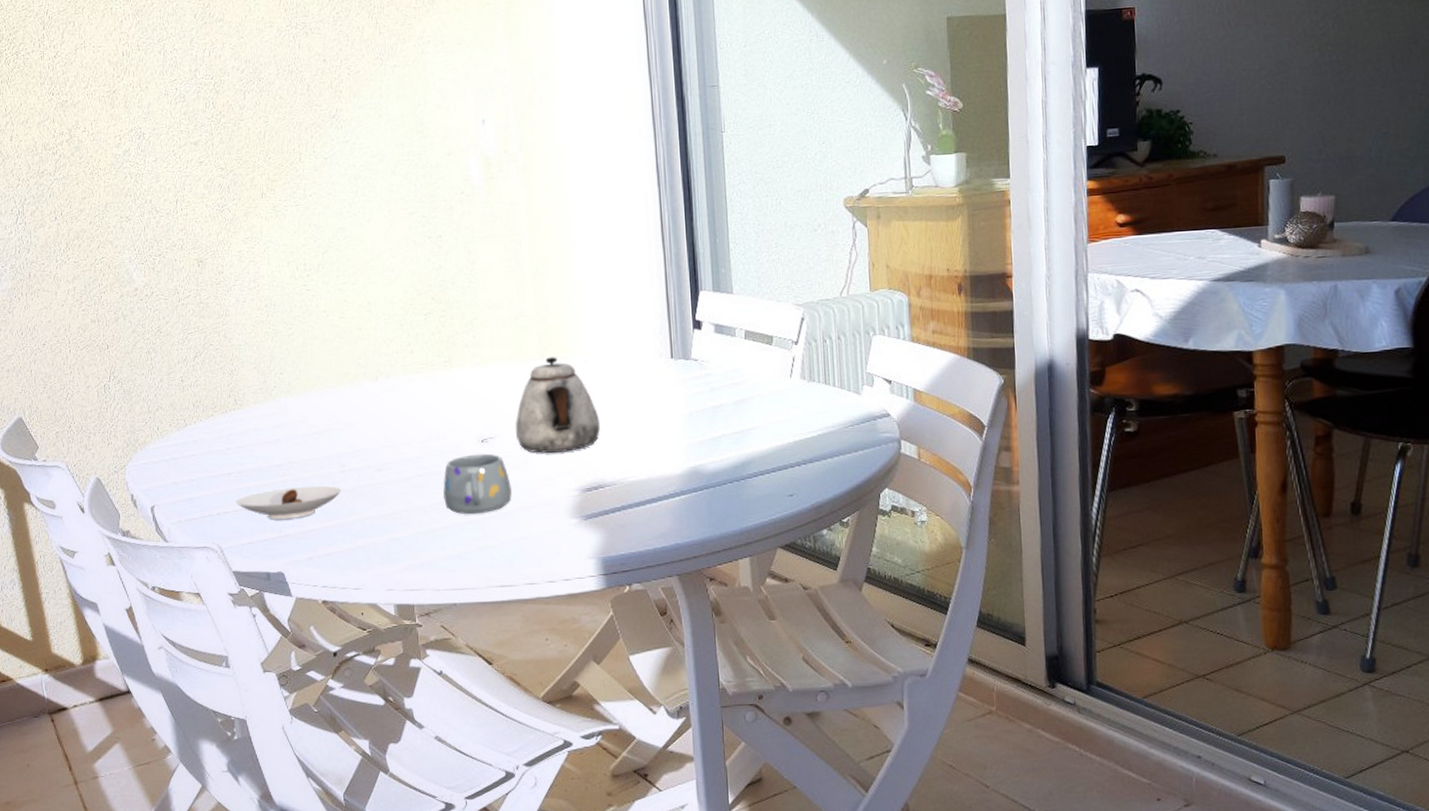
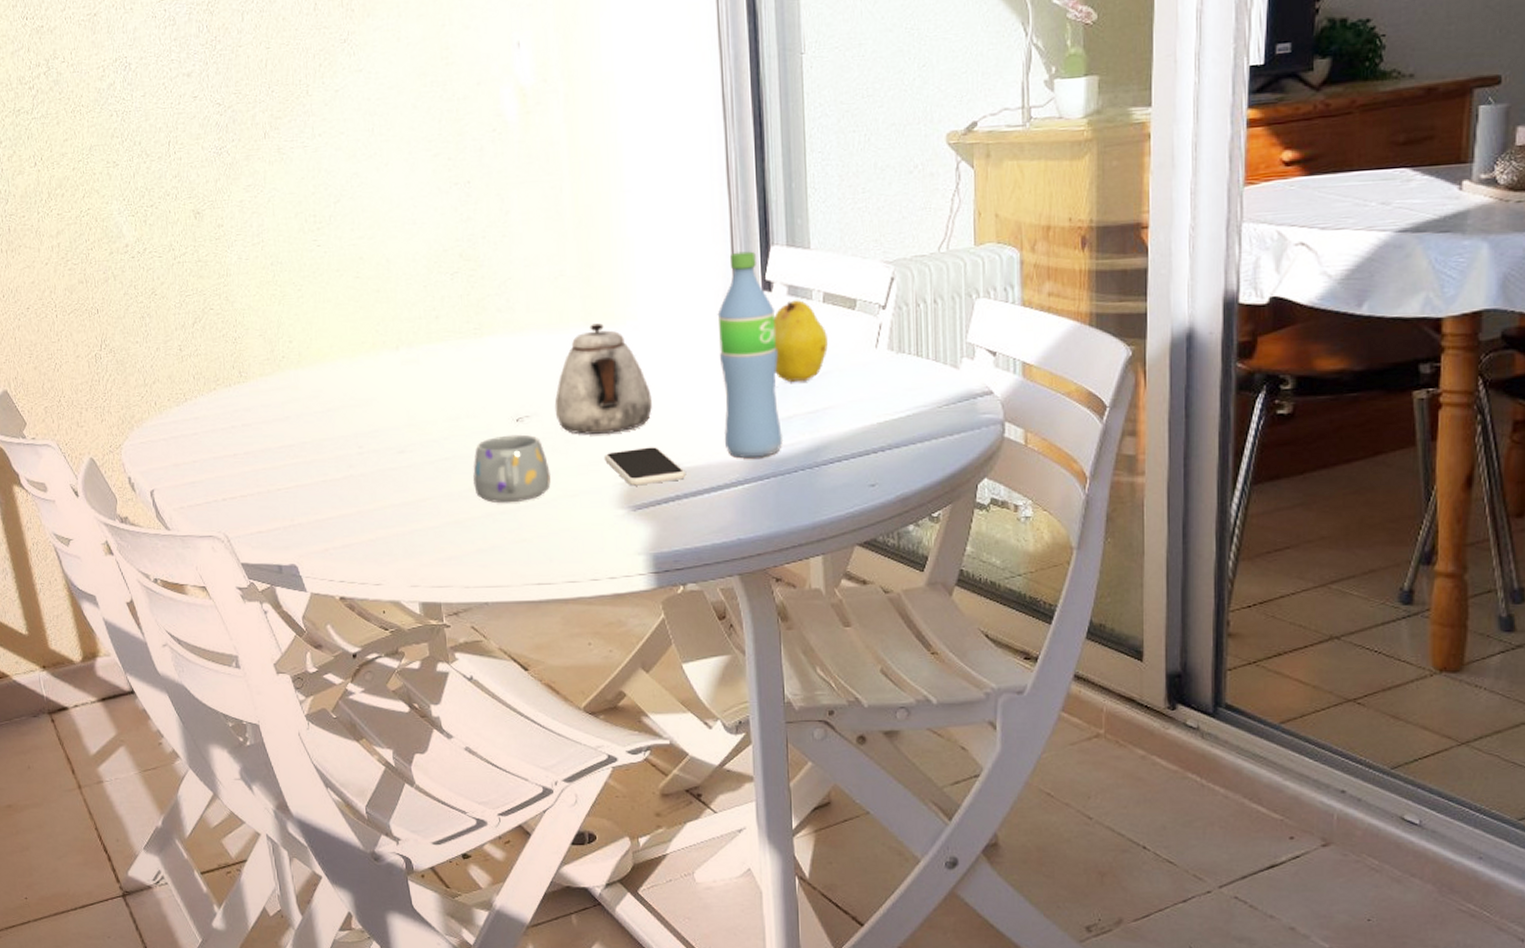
saucer: present [235,485,342,519] -> none [242,469,360,506]
smartphone: none [559,463,631,498] -> present [605,447,687,486]
water bottle: none [655,295,714,472] -> present [717,251,784,458]
fruit: none [703,337,750,407] -> present [773,300,828,383]

